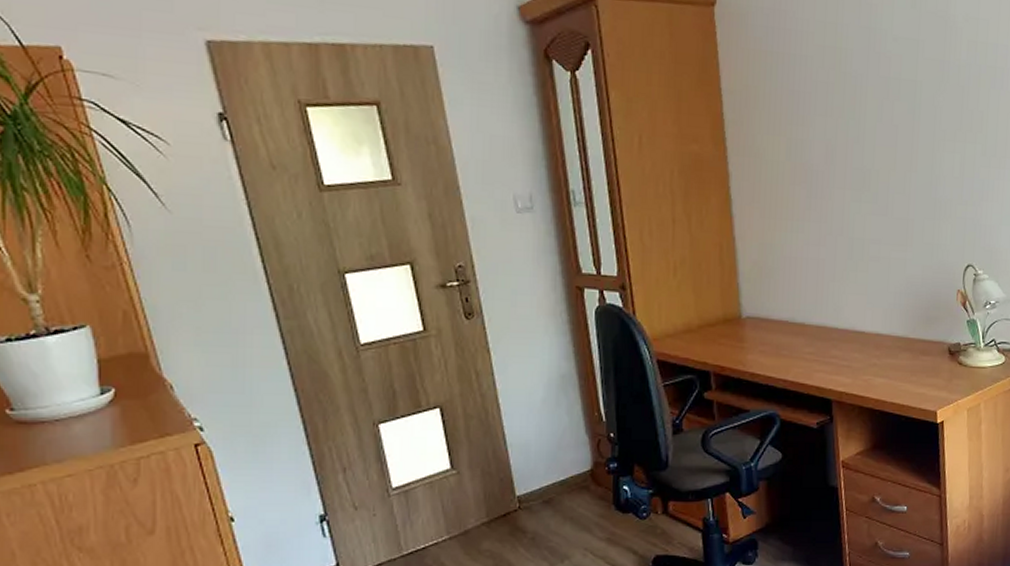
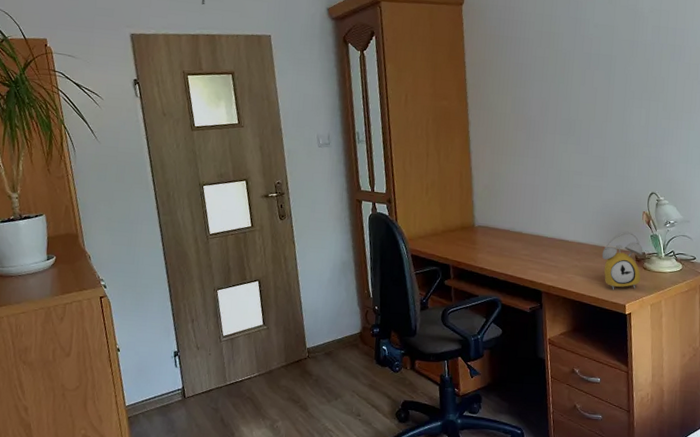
alarm clock: none [907,316,958,394] -> present [602,231,643,291]

